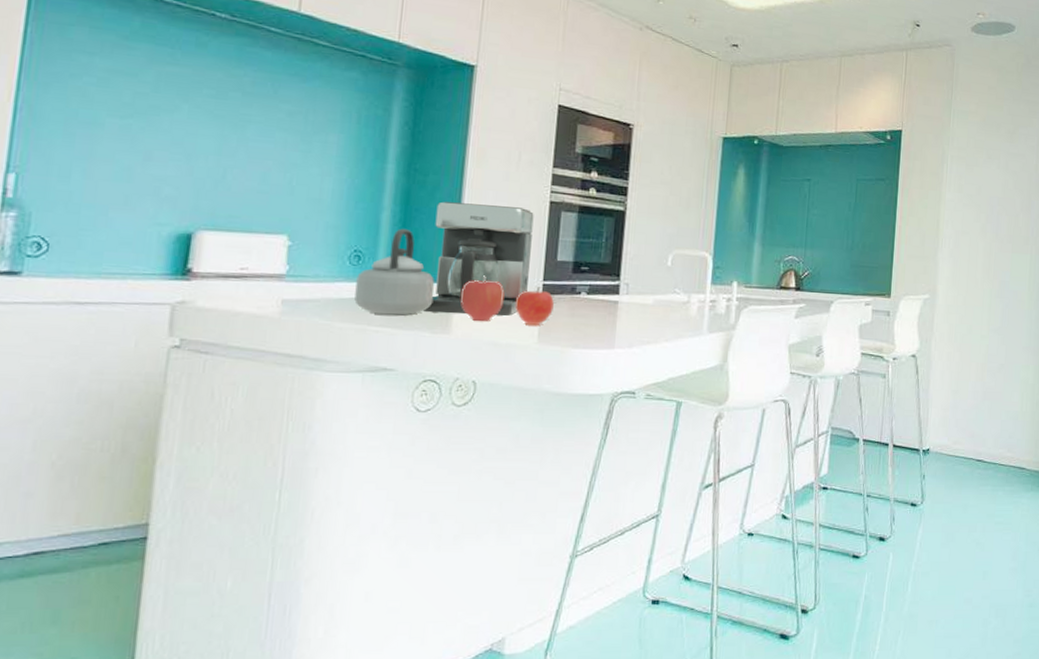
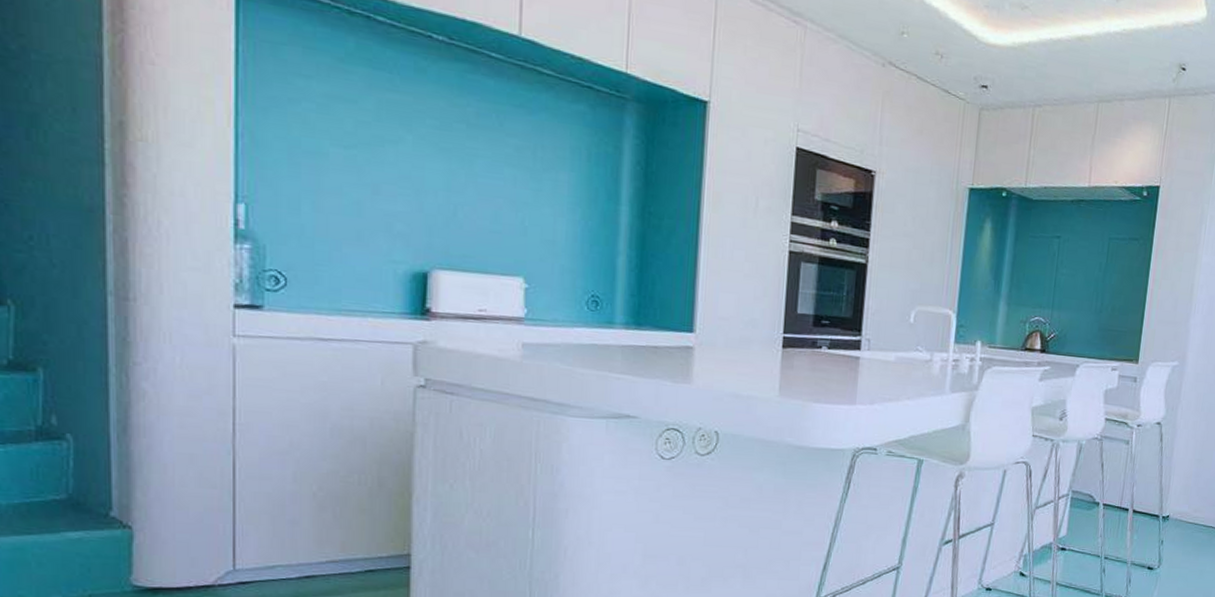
teapot: present [354,228,435,317] -> none [594,274,675,364]
coffee maker: present [424,201,534,317] -> none [664,247,773,368]
fruit: present [460,275,505,321] -> none [700,326,745,372]
fruit: present [515,287,554,325] -> none [755,339,795,378]

